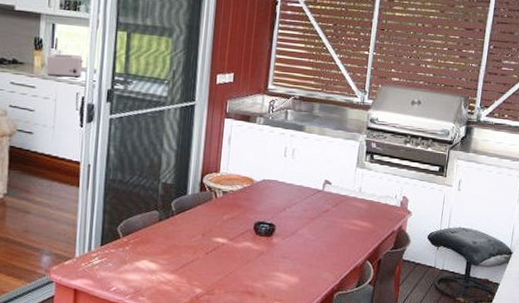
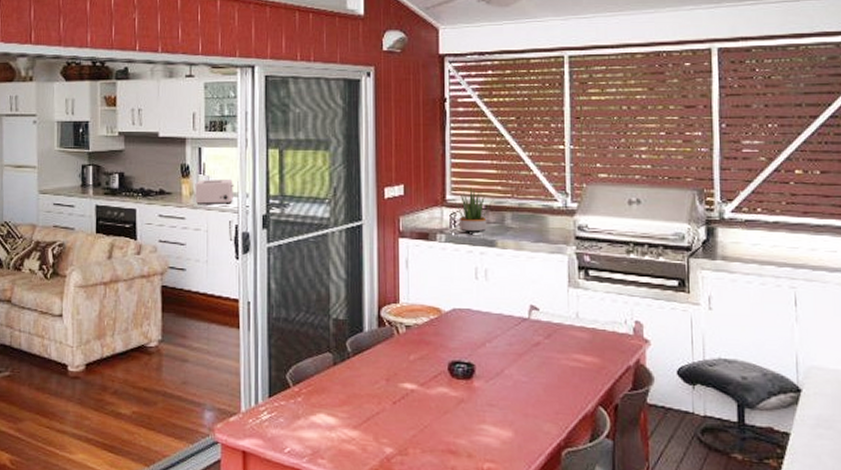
potted plant: none [271,80,308,119] -> present [449,187,495,234]

